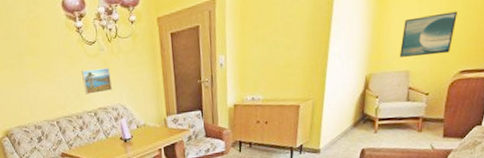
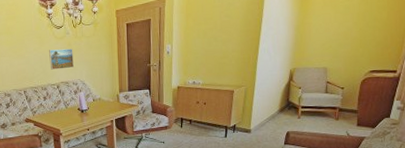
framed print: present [399,11,457,57] -> none [318,21,366,56]

